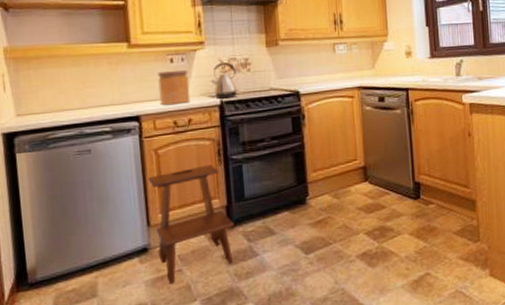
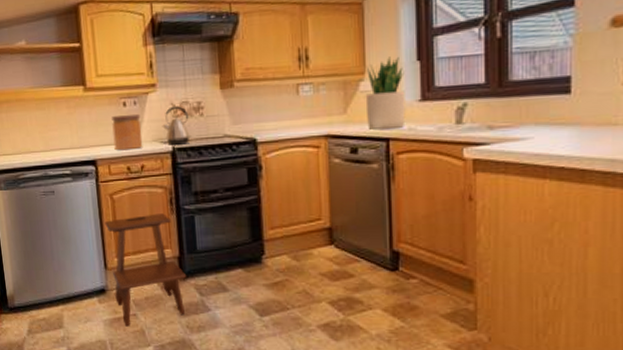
planter: none [388,23,420,82] -> present [365,57,406,130]

